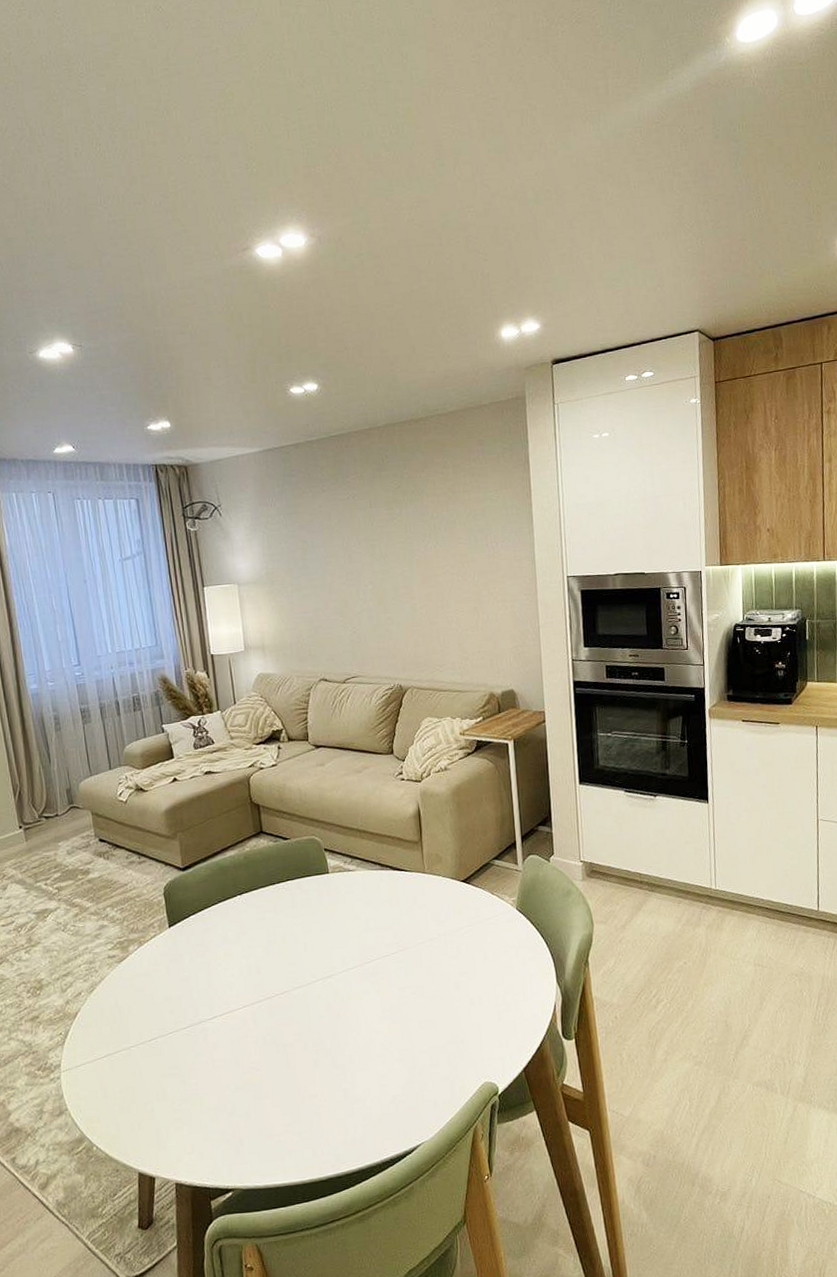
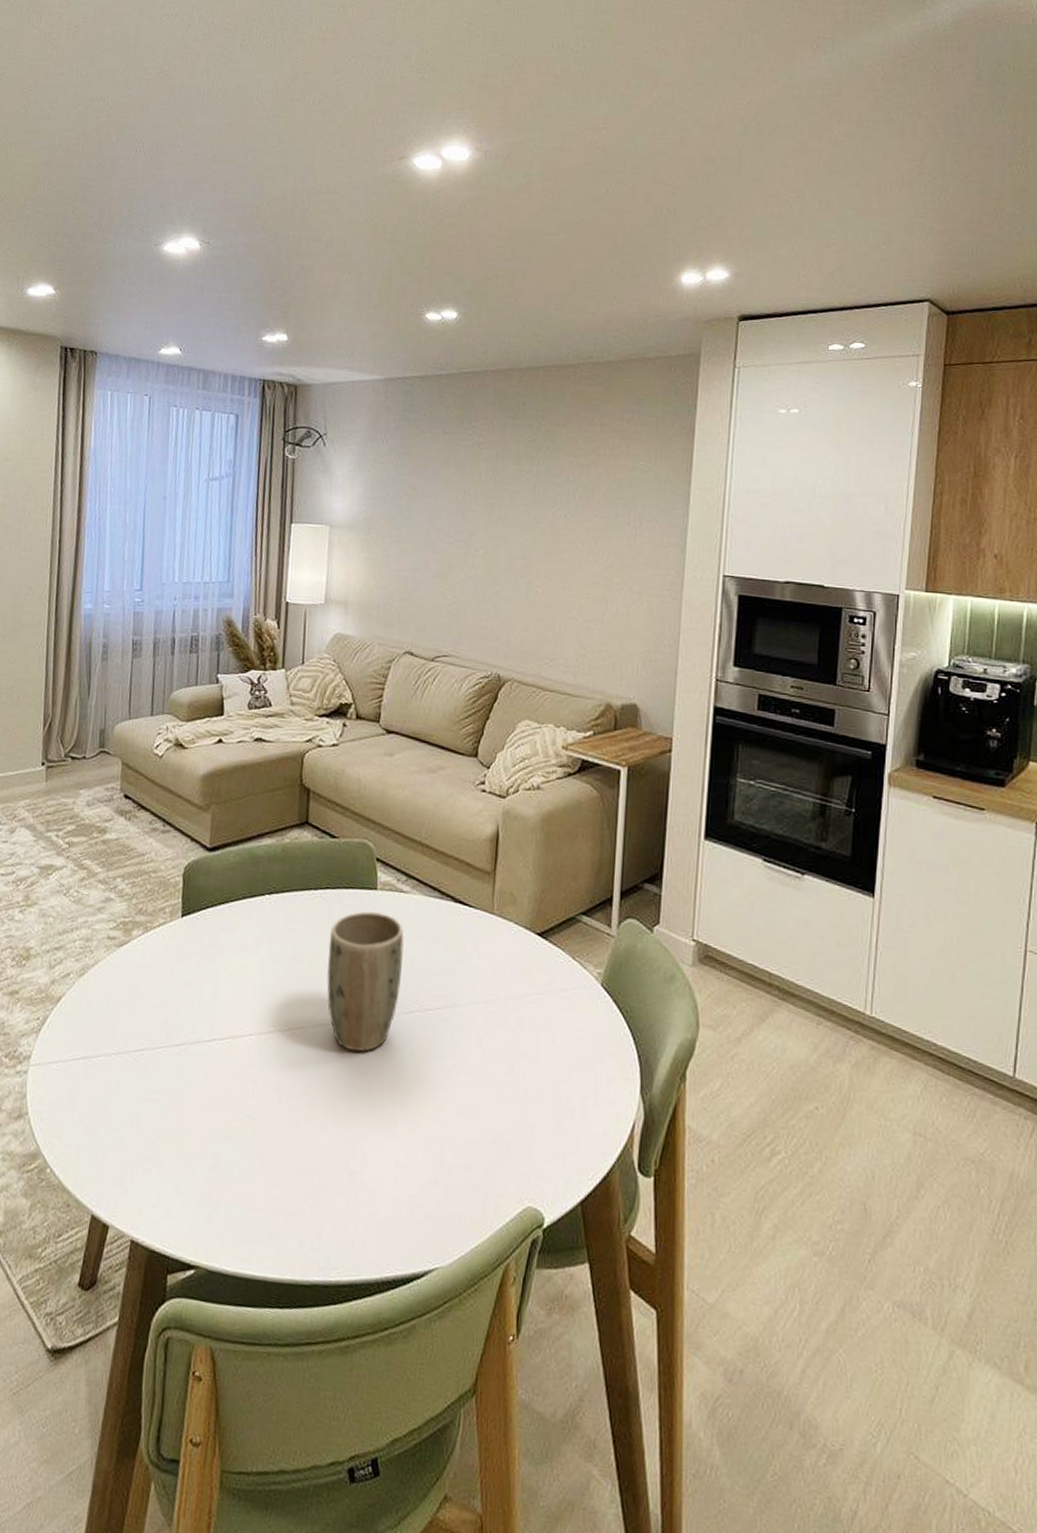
plant pot: none [296,890,361,1001] -> present [326,911,404,1052]

